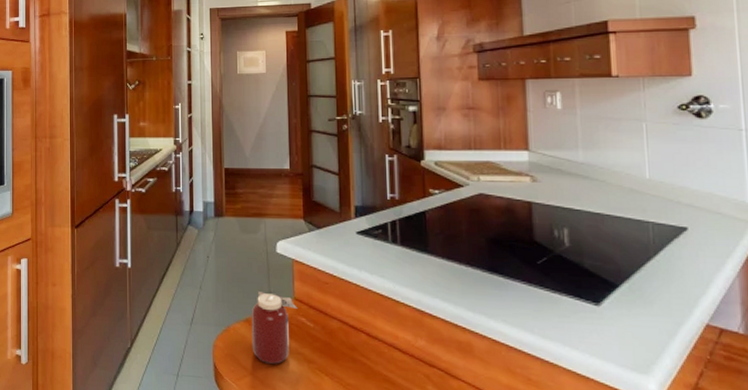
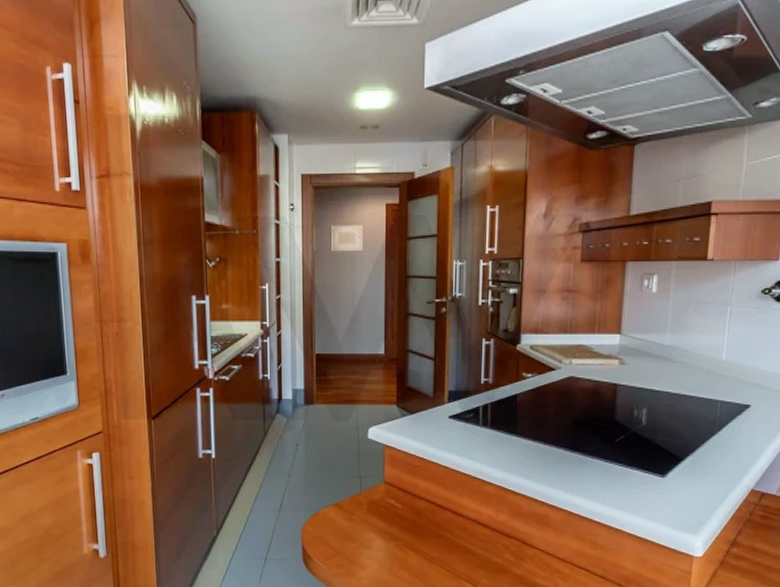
jar: present [251,292,298,364] -> none [340,477,387,543]

